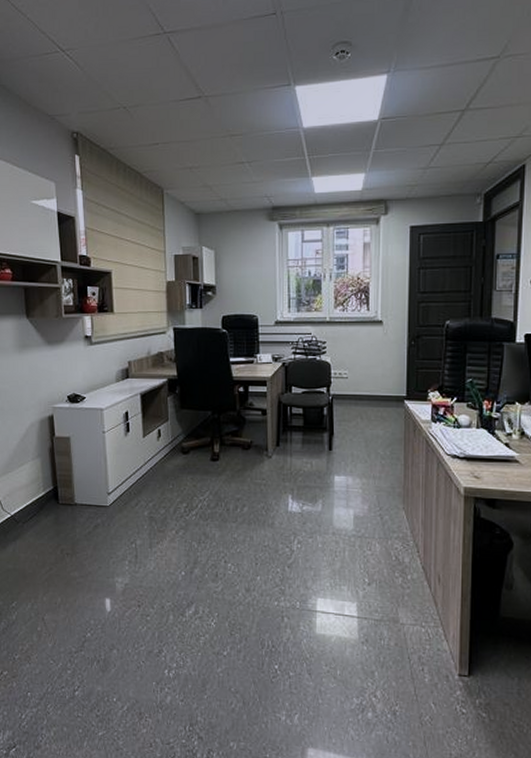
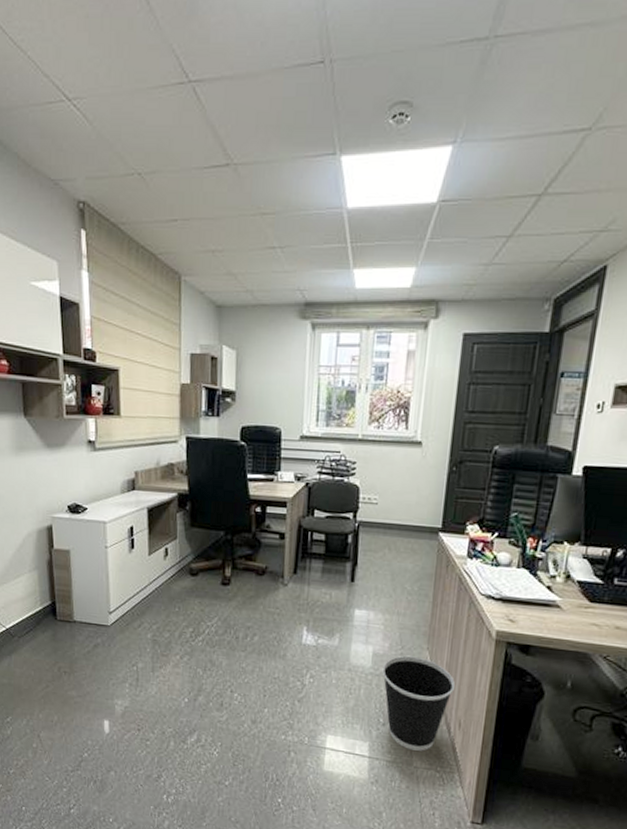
wastebasket: none [364,516,431,608] -> present [382,655,455,751]

